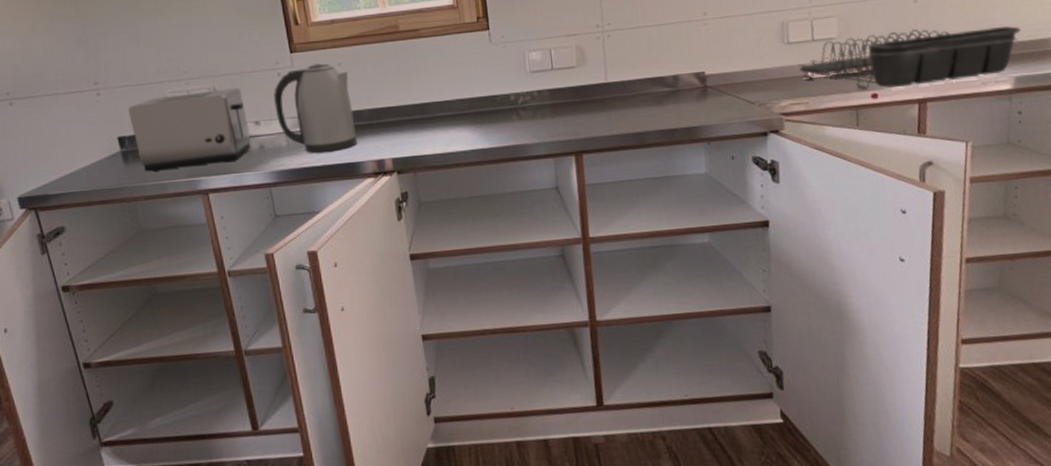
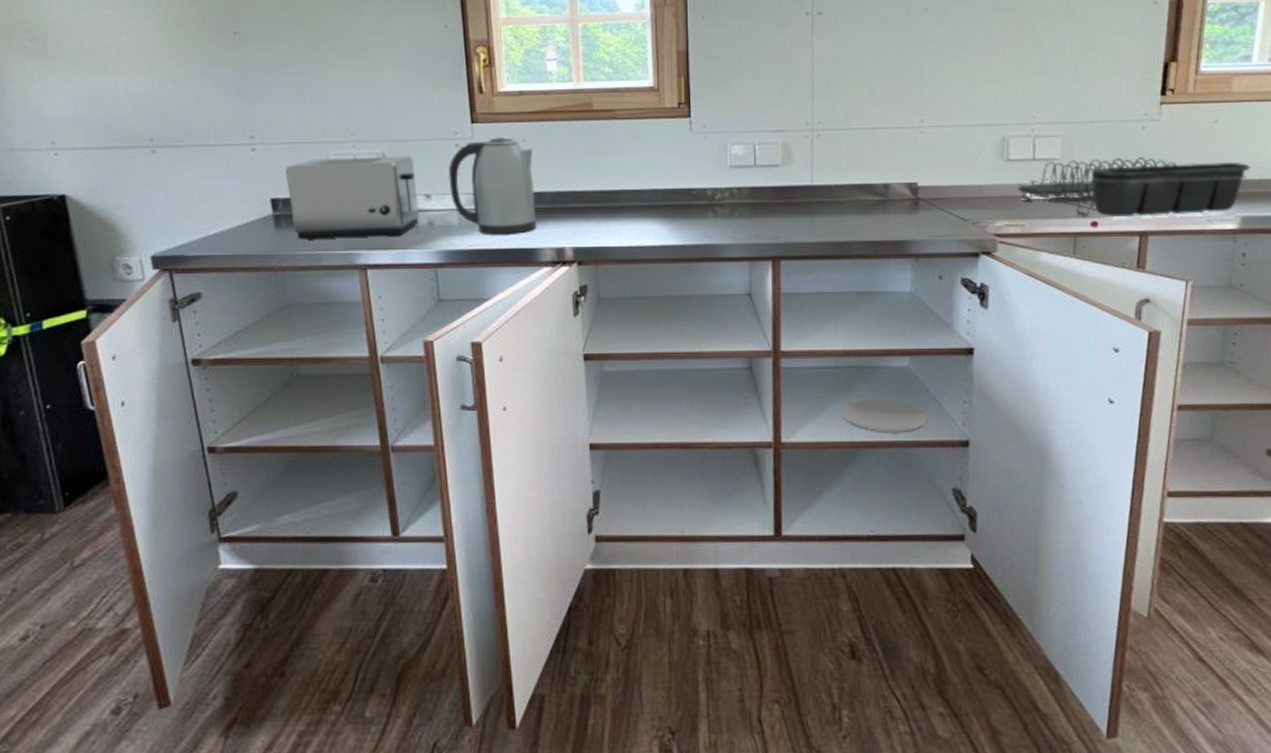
plate: none [649,273,731,306] -> present [841,399,928,434]

